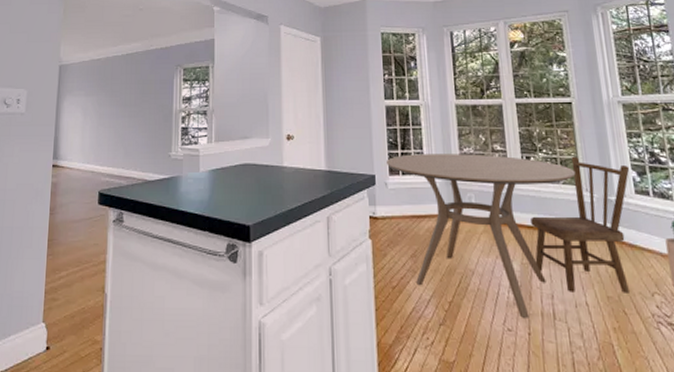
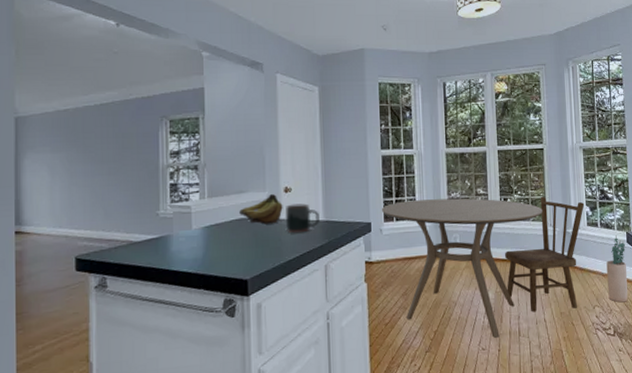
fruit: none [244,141,285,171] -> present [239,194,283,225]
mug: none [287,152,323,182] -> present [285,203,321,233]

